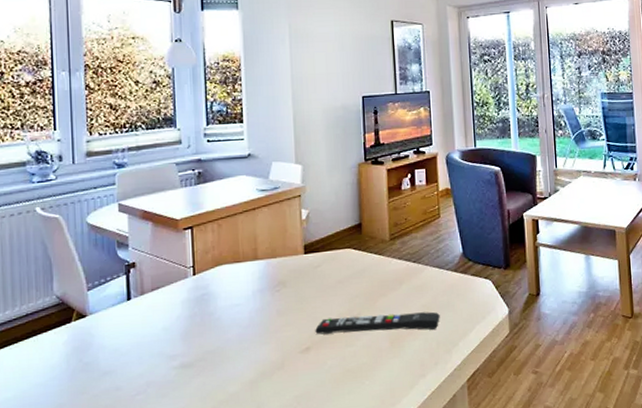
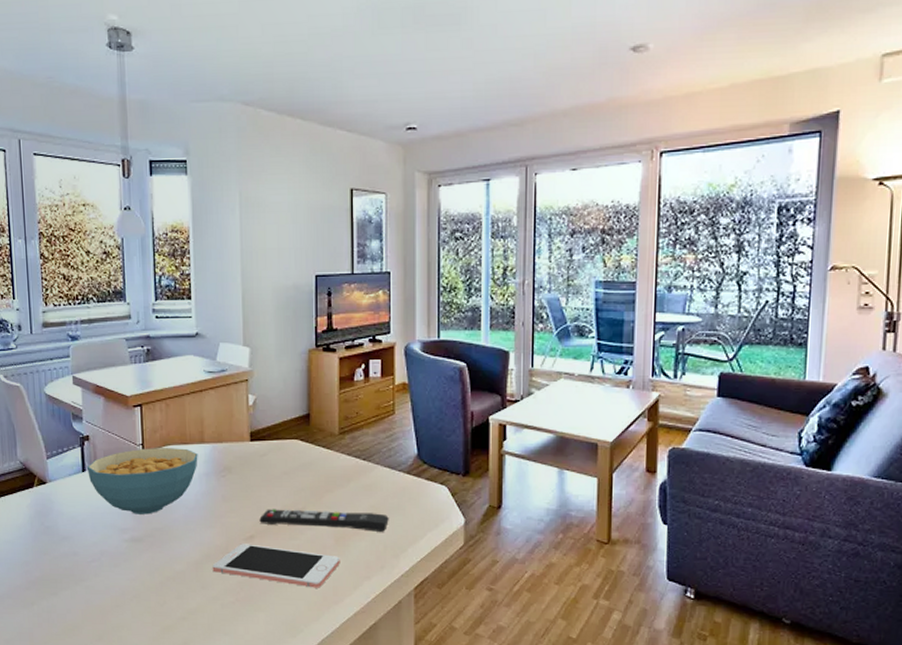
cereal bowl: none [132,266,252,339] -> present [86,447,198,515]
cell phone: none [268,356,396,393] -> present [212,543,340,588]

